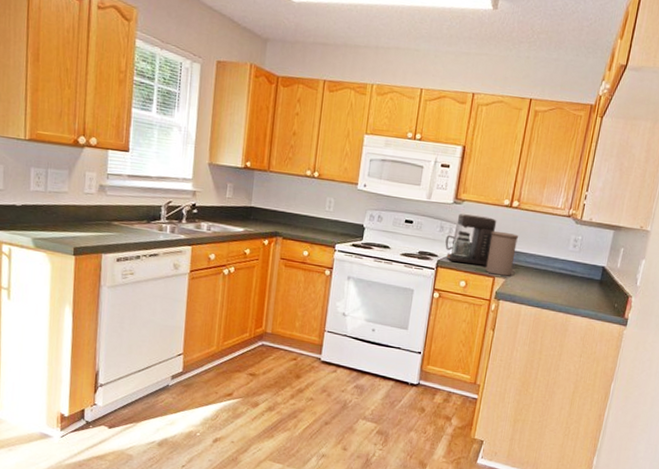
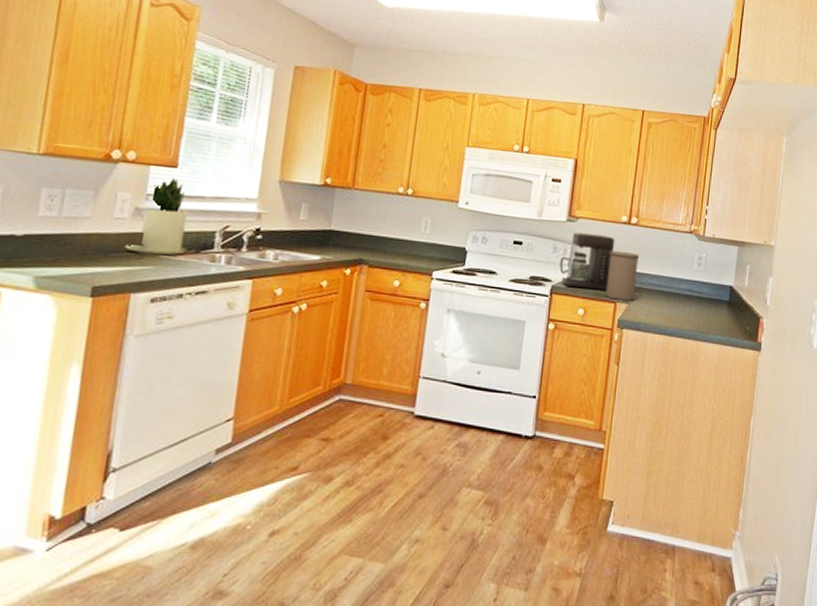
planter: none [95,160,141,225] -> present [125,177,188,256]

